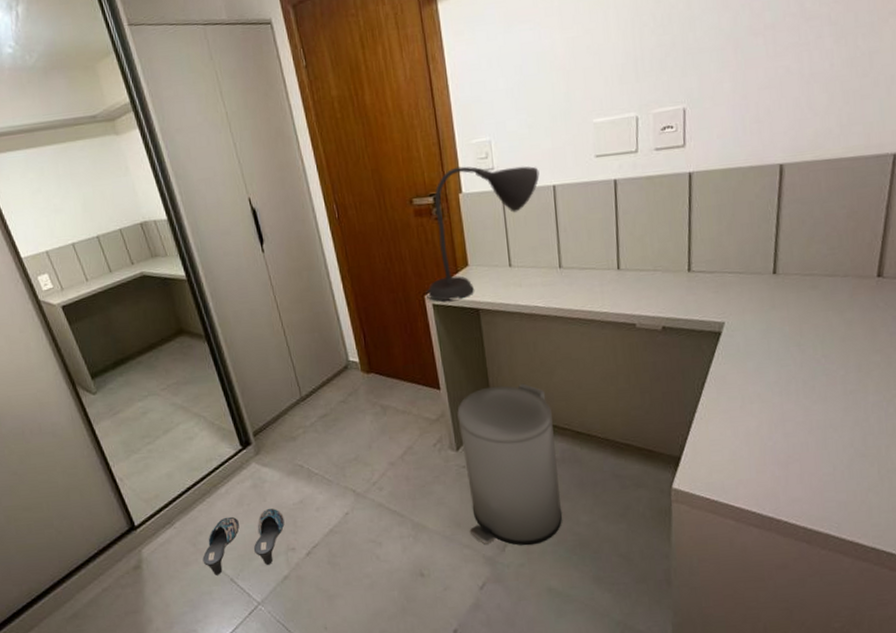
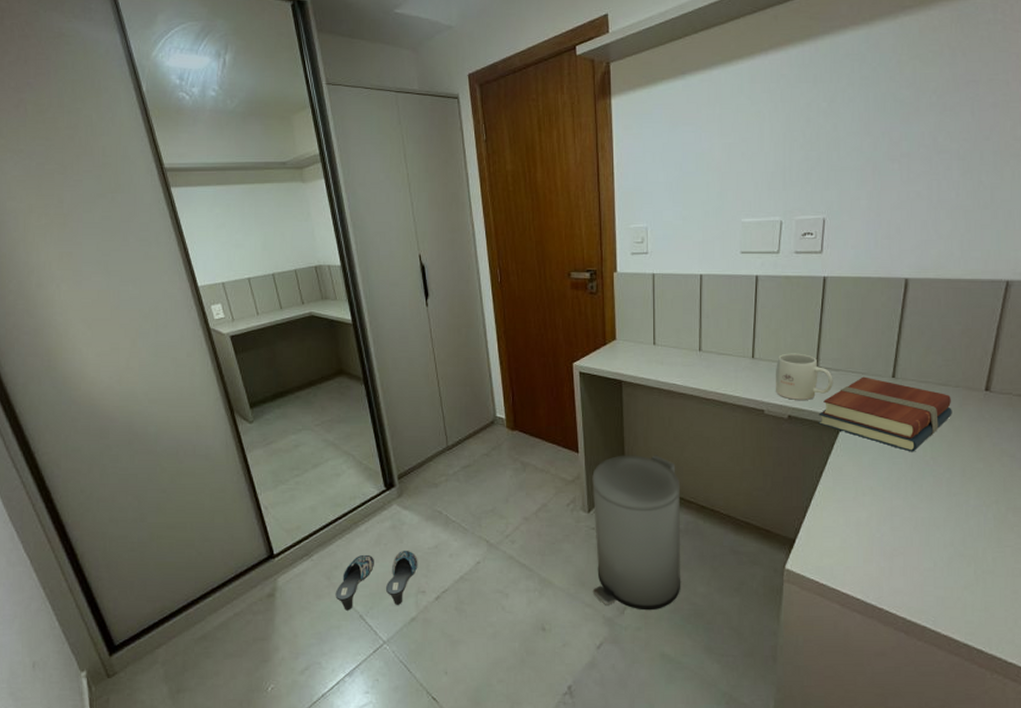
desk lamp: present [425,166,540,301] -> none [573,248,689,370]
mug: none [644,258,709,310] -> present [776,353,833,400]
books: none [695,276,843,352] -> present [818,376,952,452]

